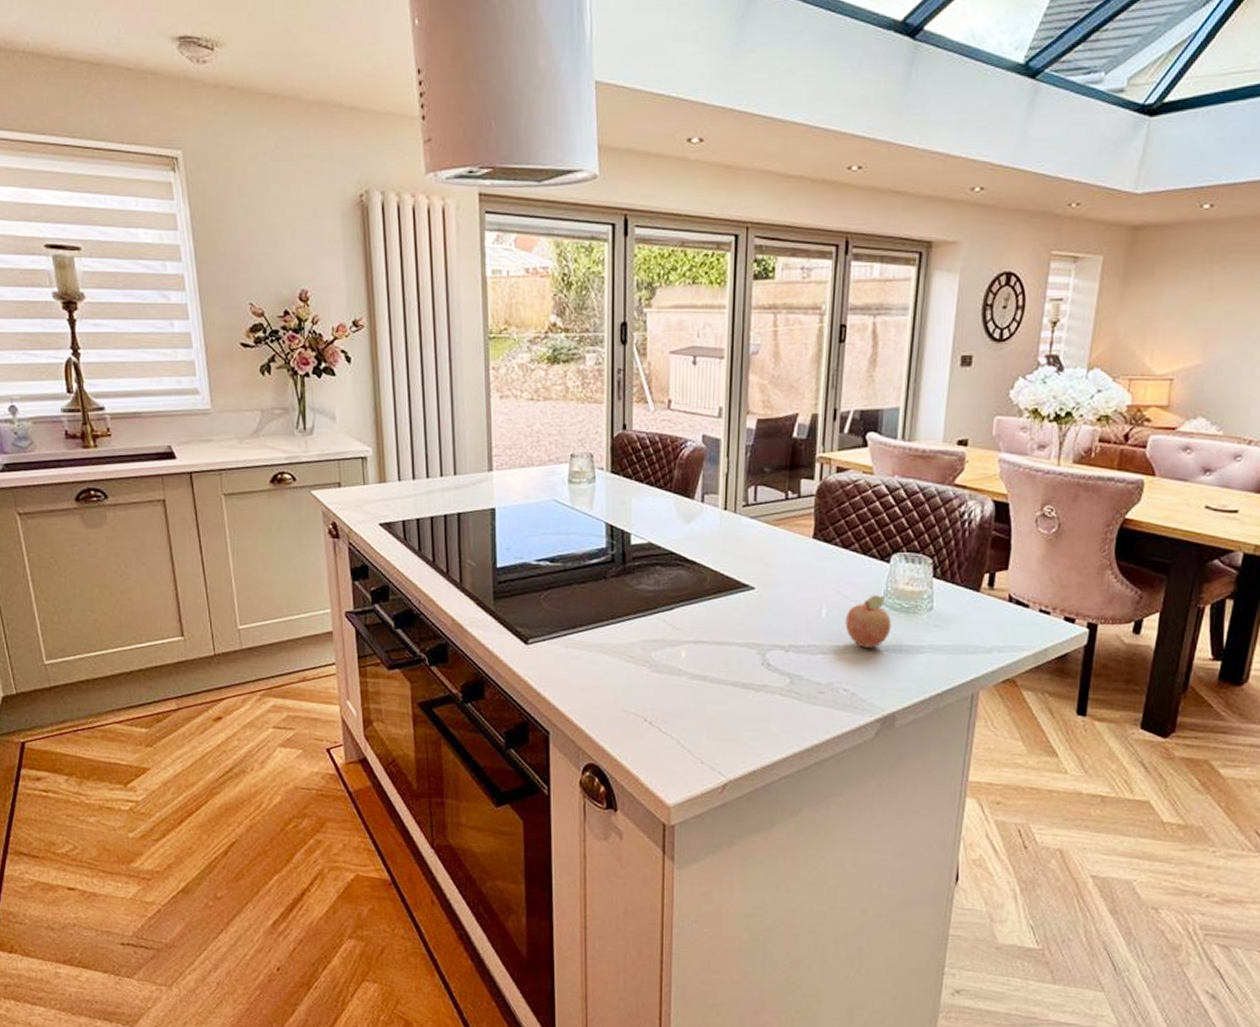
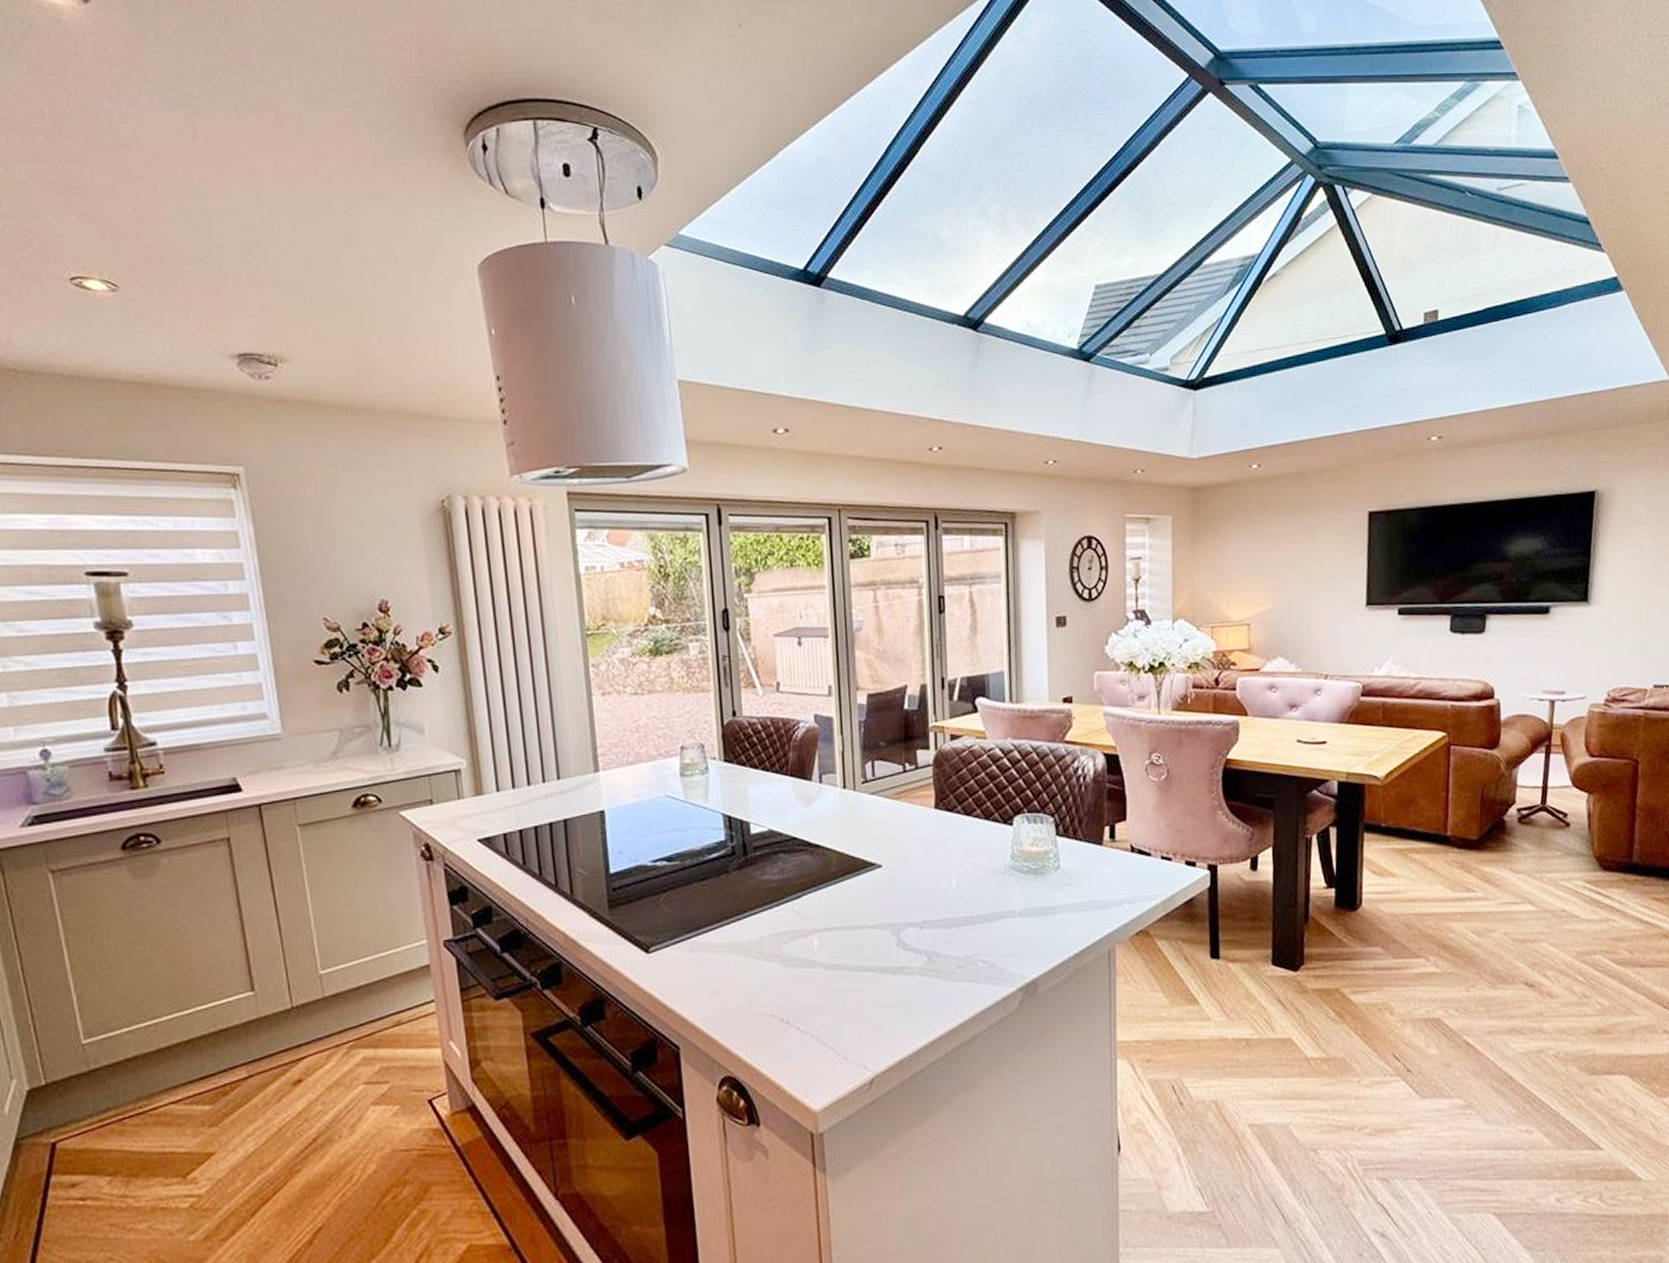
fruit: present [845,595,892,648] -> none [976,859,1022,915]

